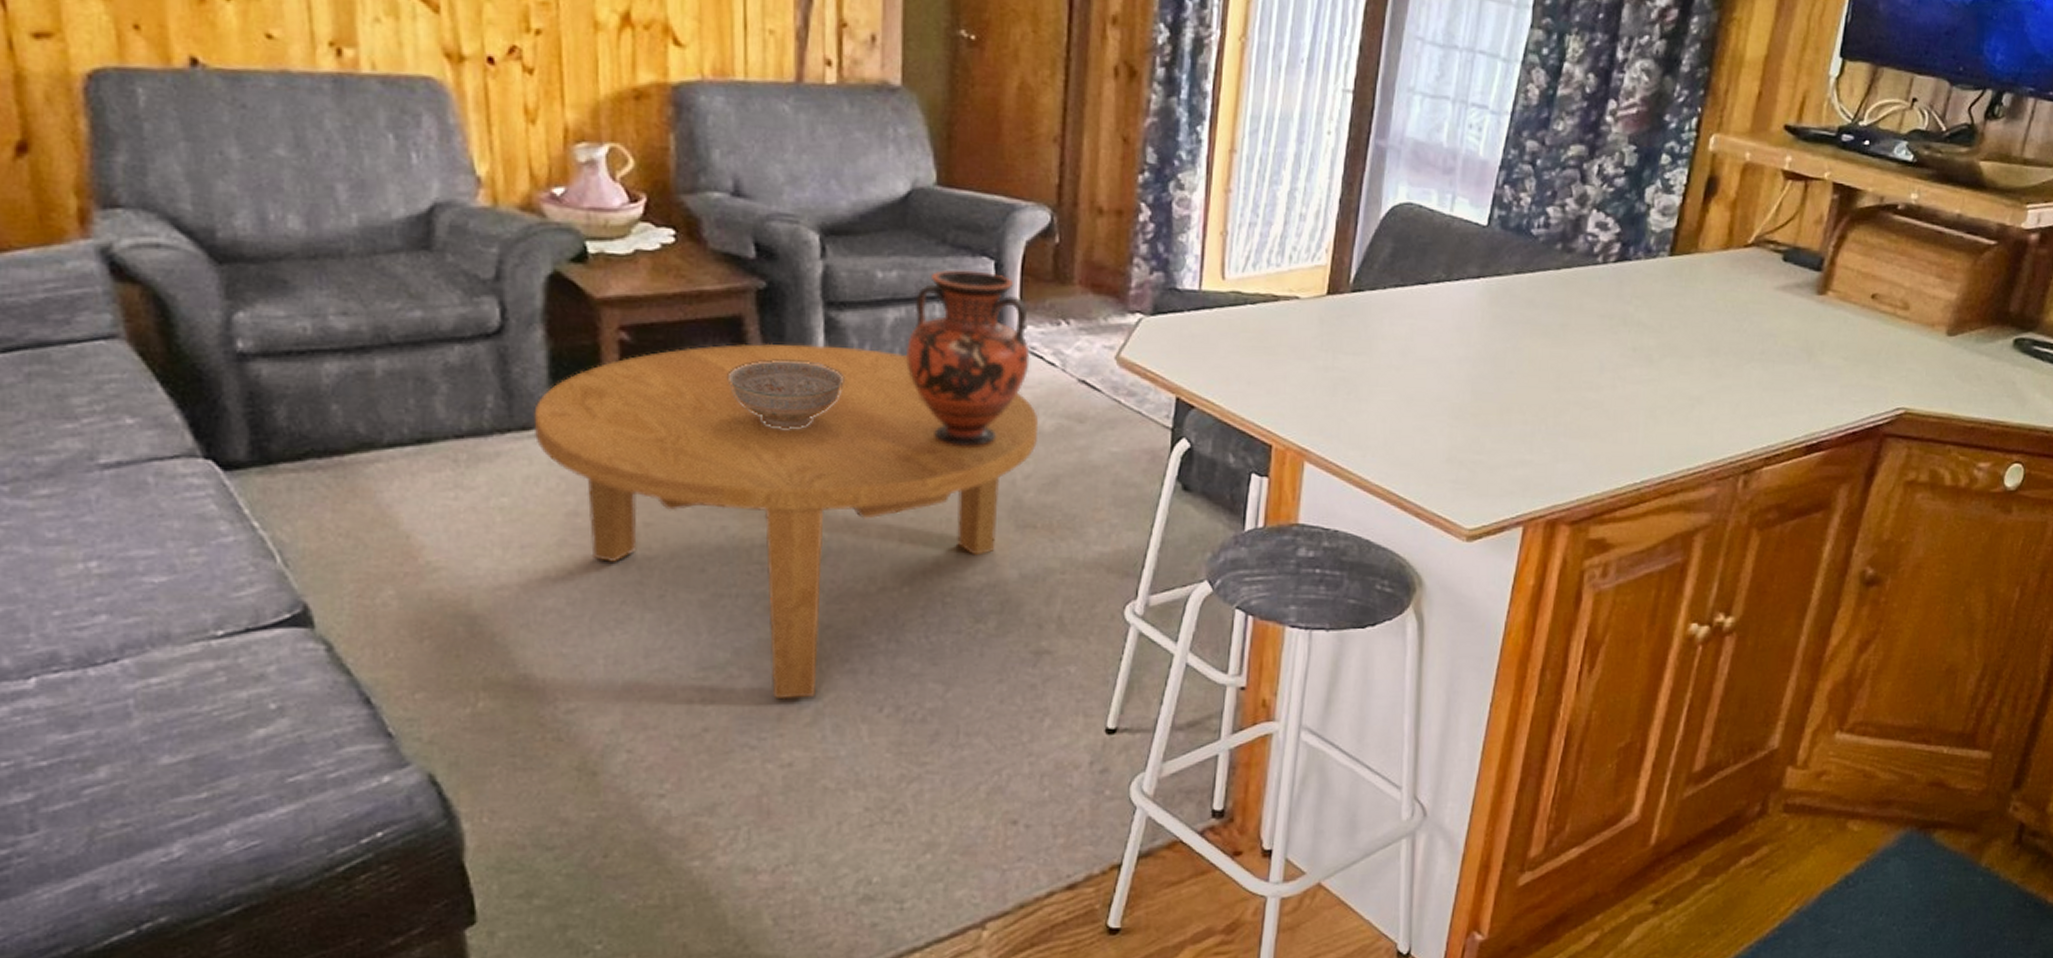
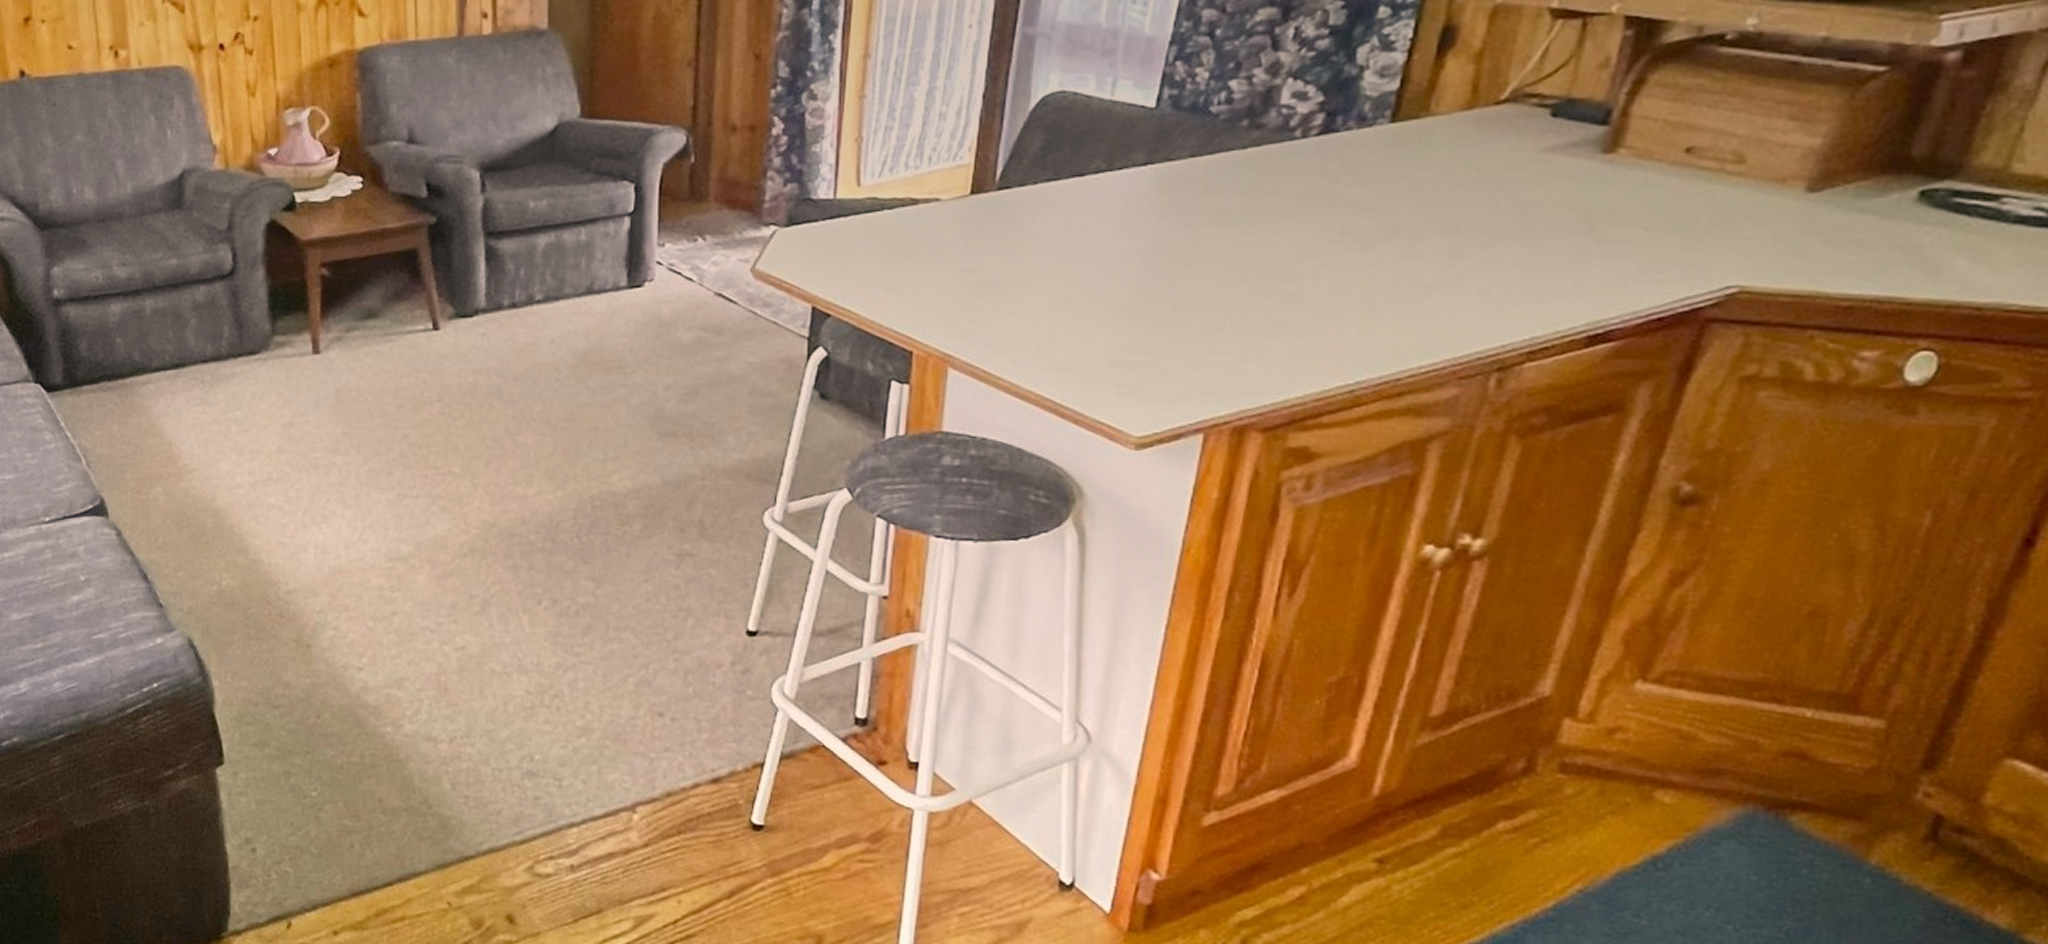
coffee table: present [534,343,1039,700] -> none [258,271,678,590]
decorative bowl: present [727,360,844,429] -> none [406,286,503,348]
vase: present [905,270,1030,448] -> none [555,195,669,361]

